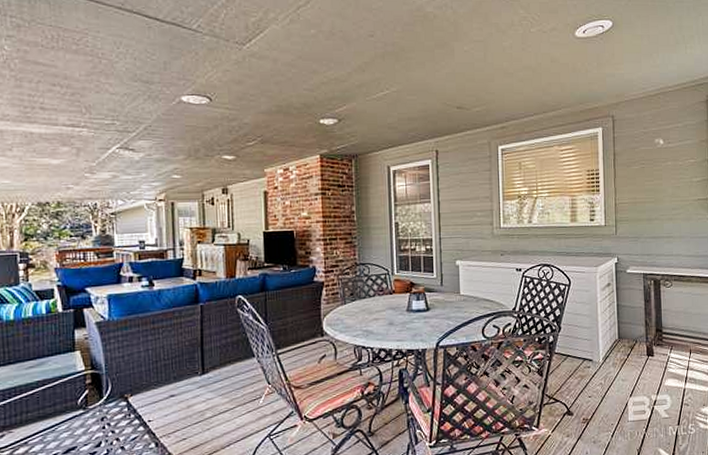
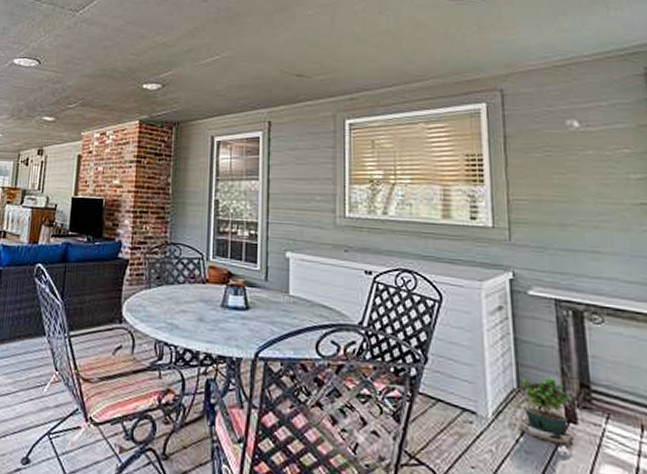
potted plant: none [619,328,652,373] -> present [519,377,576,445]

